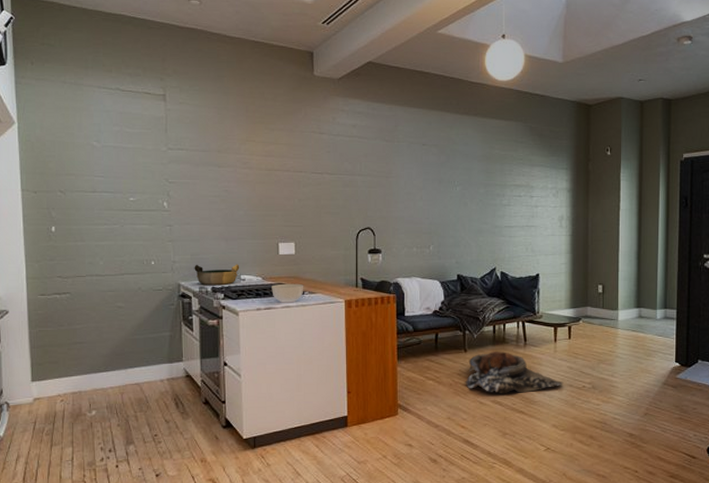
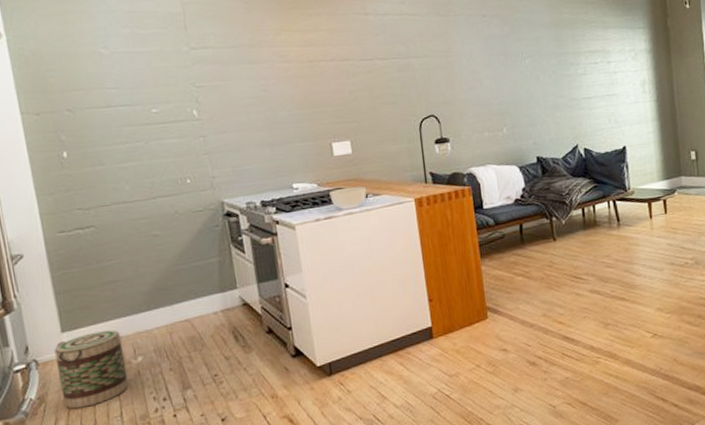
basket: none [24,384,82,449] -> present [54,329,129,409]
cooking pot: present [194,264,240,285] -> none [237,171,291,200]
dog bed: present [465,351,564,394] -> none [557,235,664,283]

